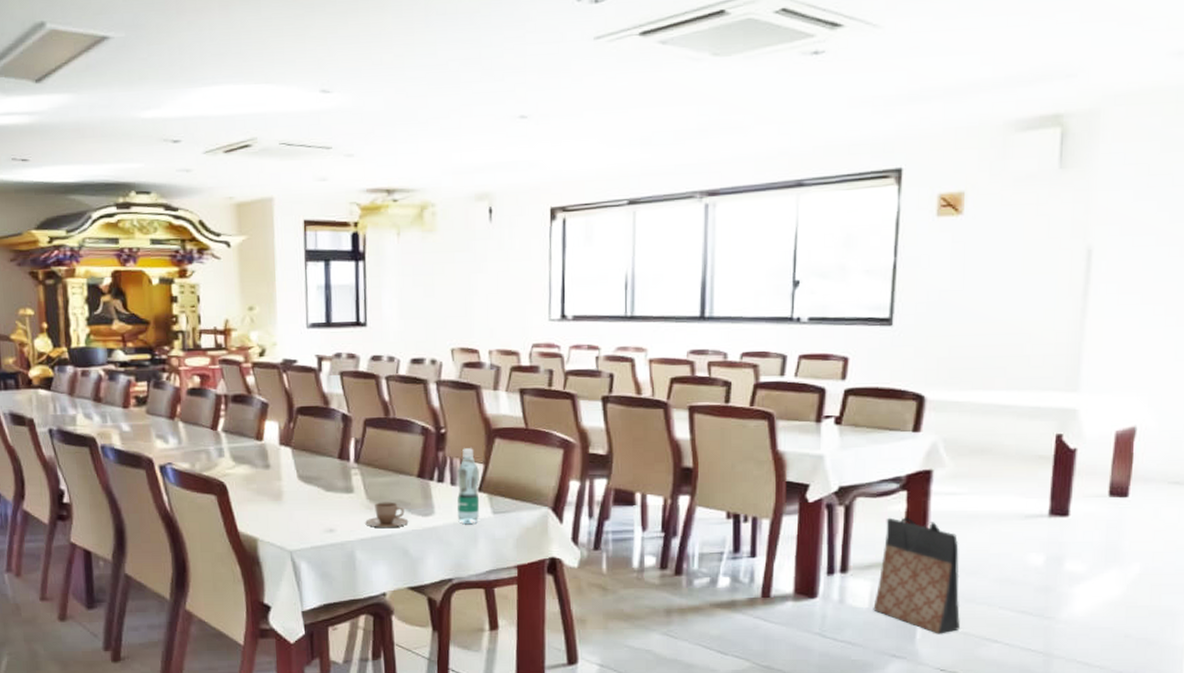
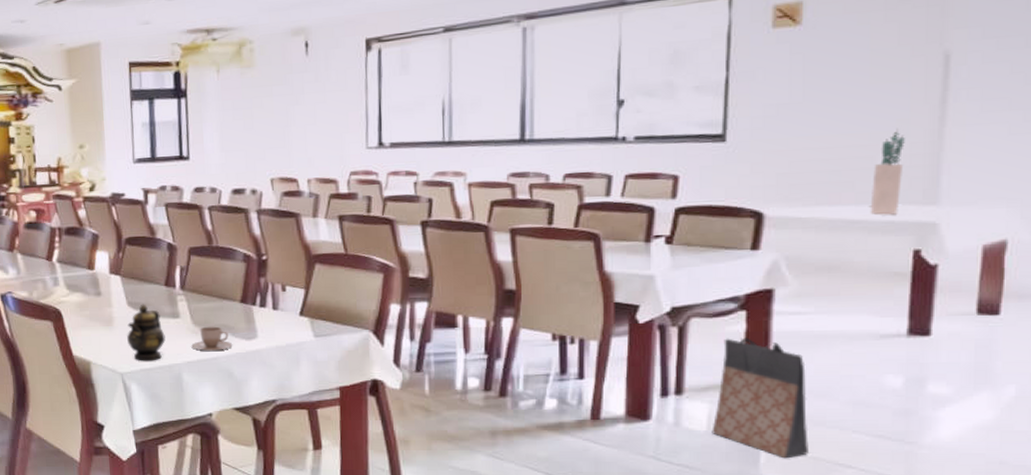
teapot: none [297,477,338,538] -> present [127,304,166,361]
bottle: present [457,448,480,524] -> none [278,274,302,347]
vase: none [1019,319,1051,401] -> present [870,129,905,215]

